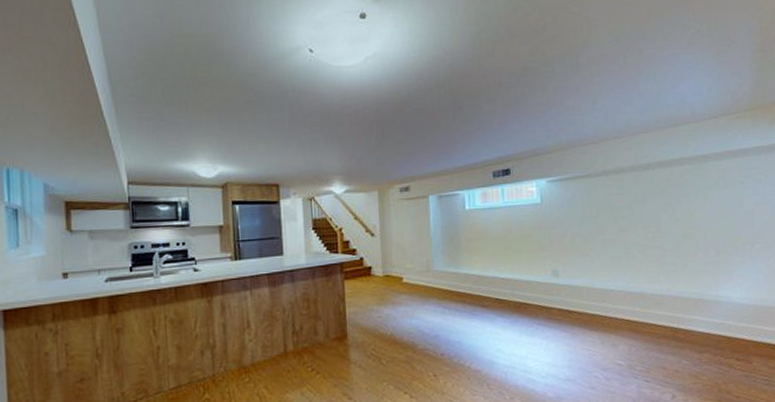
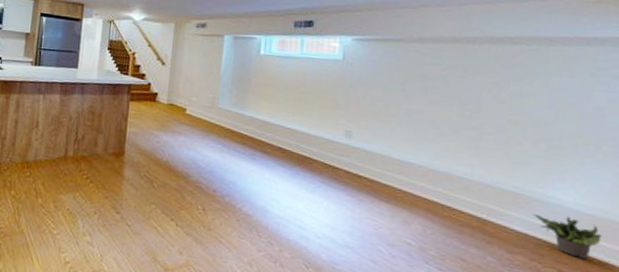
potted plant: none [712,310,764,345] -> present [533,213,602,259]

